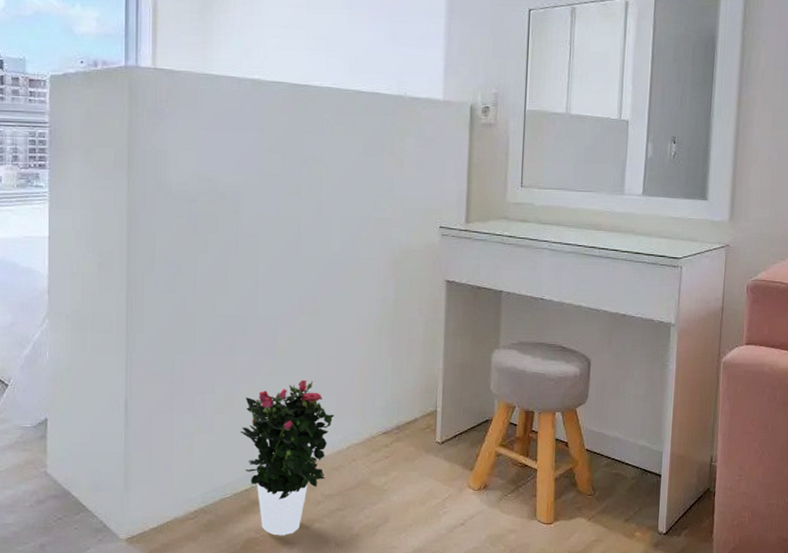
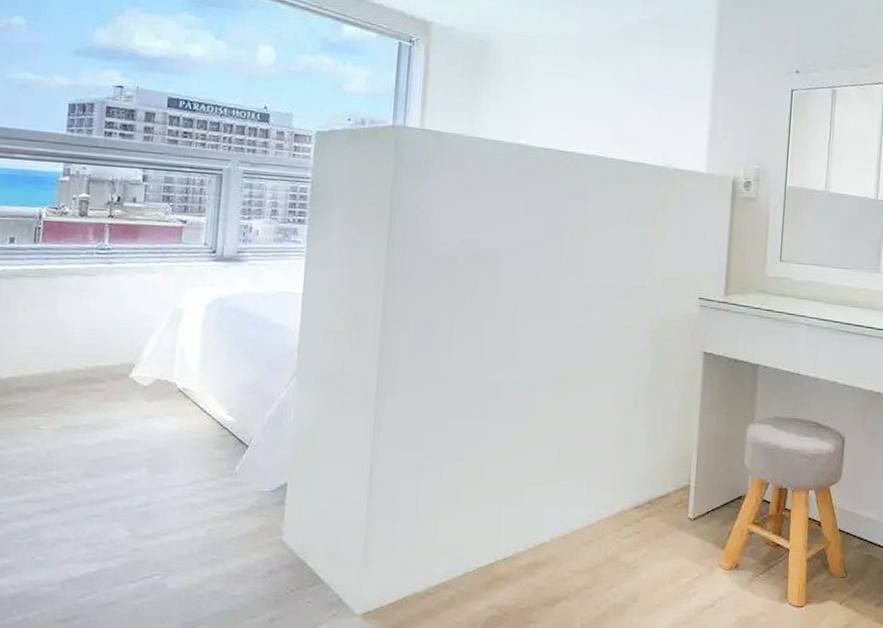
potted flower: present [241,379,334,536] -> none [488,449,585,614]

